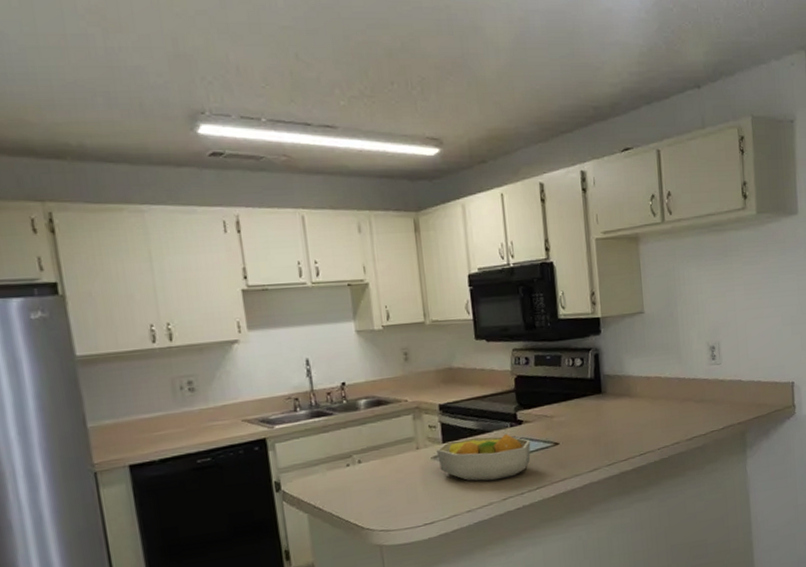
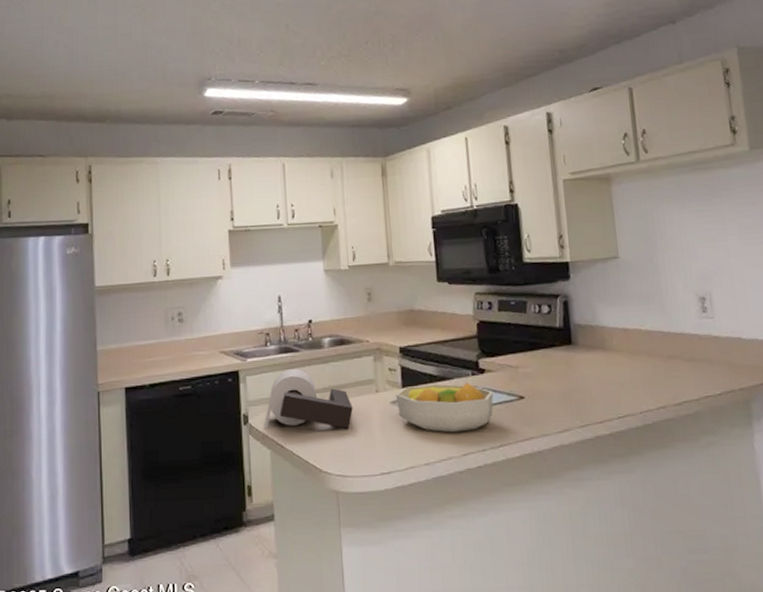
paper towel holder: none [298,432,394,494] -> present [264,368,353,429]

